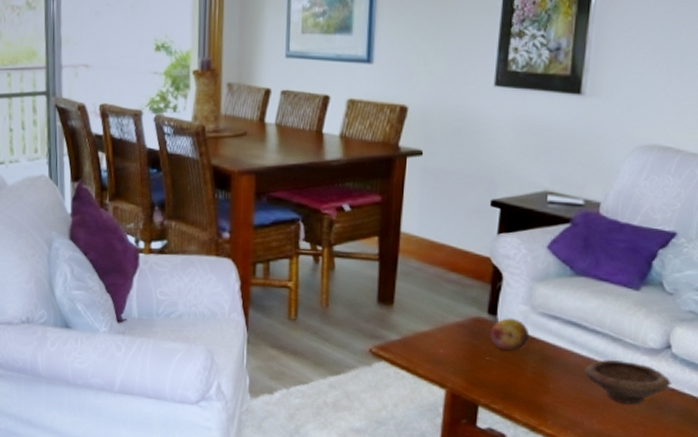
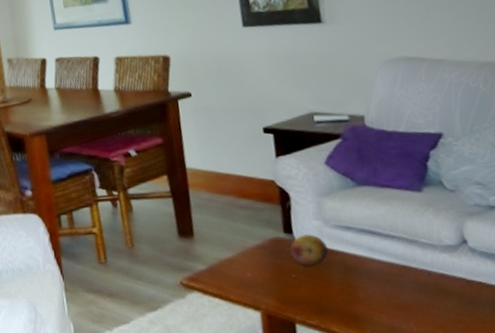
bowl: present [584,360,672,405] -> none [388,261,477,304]

